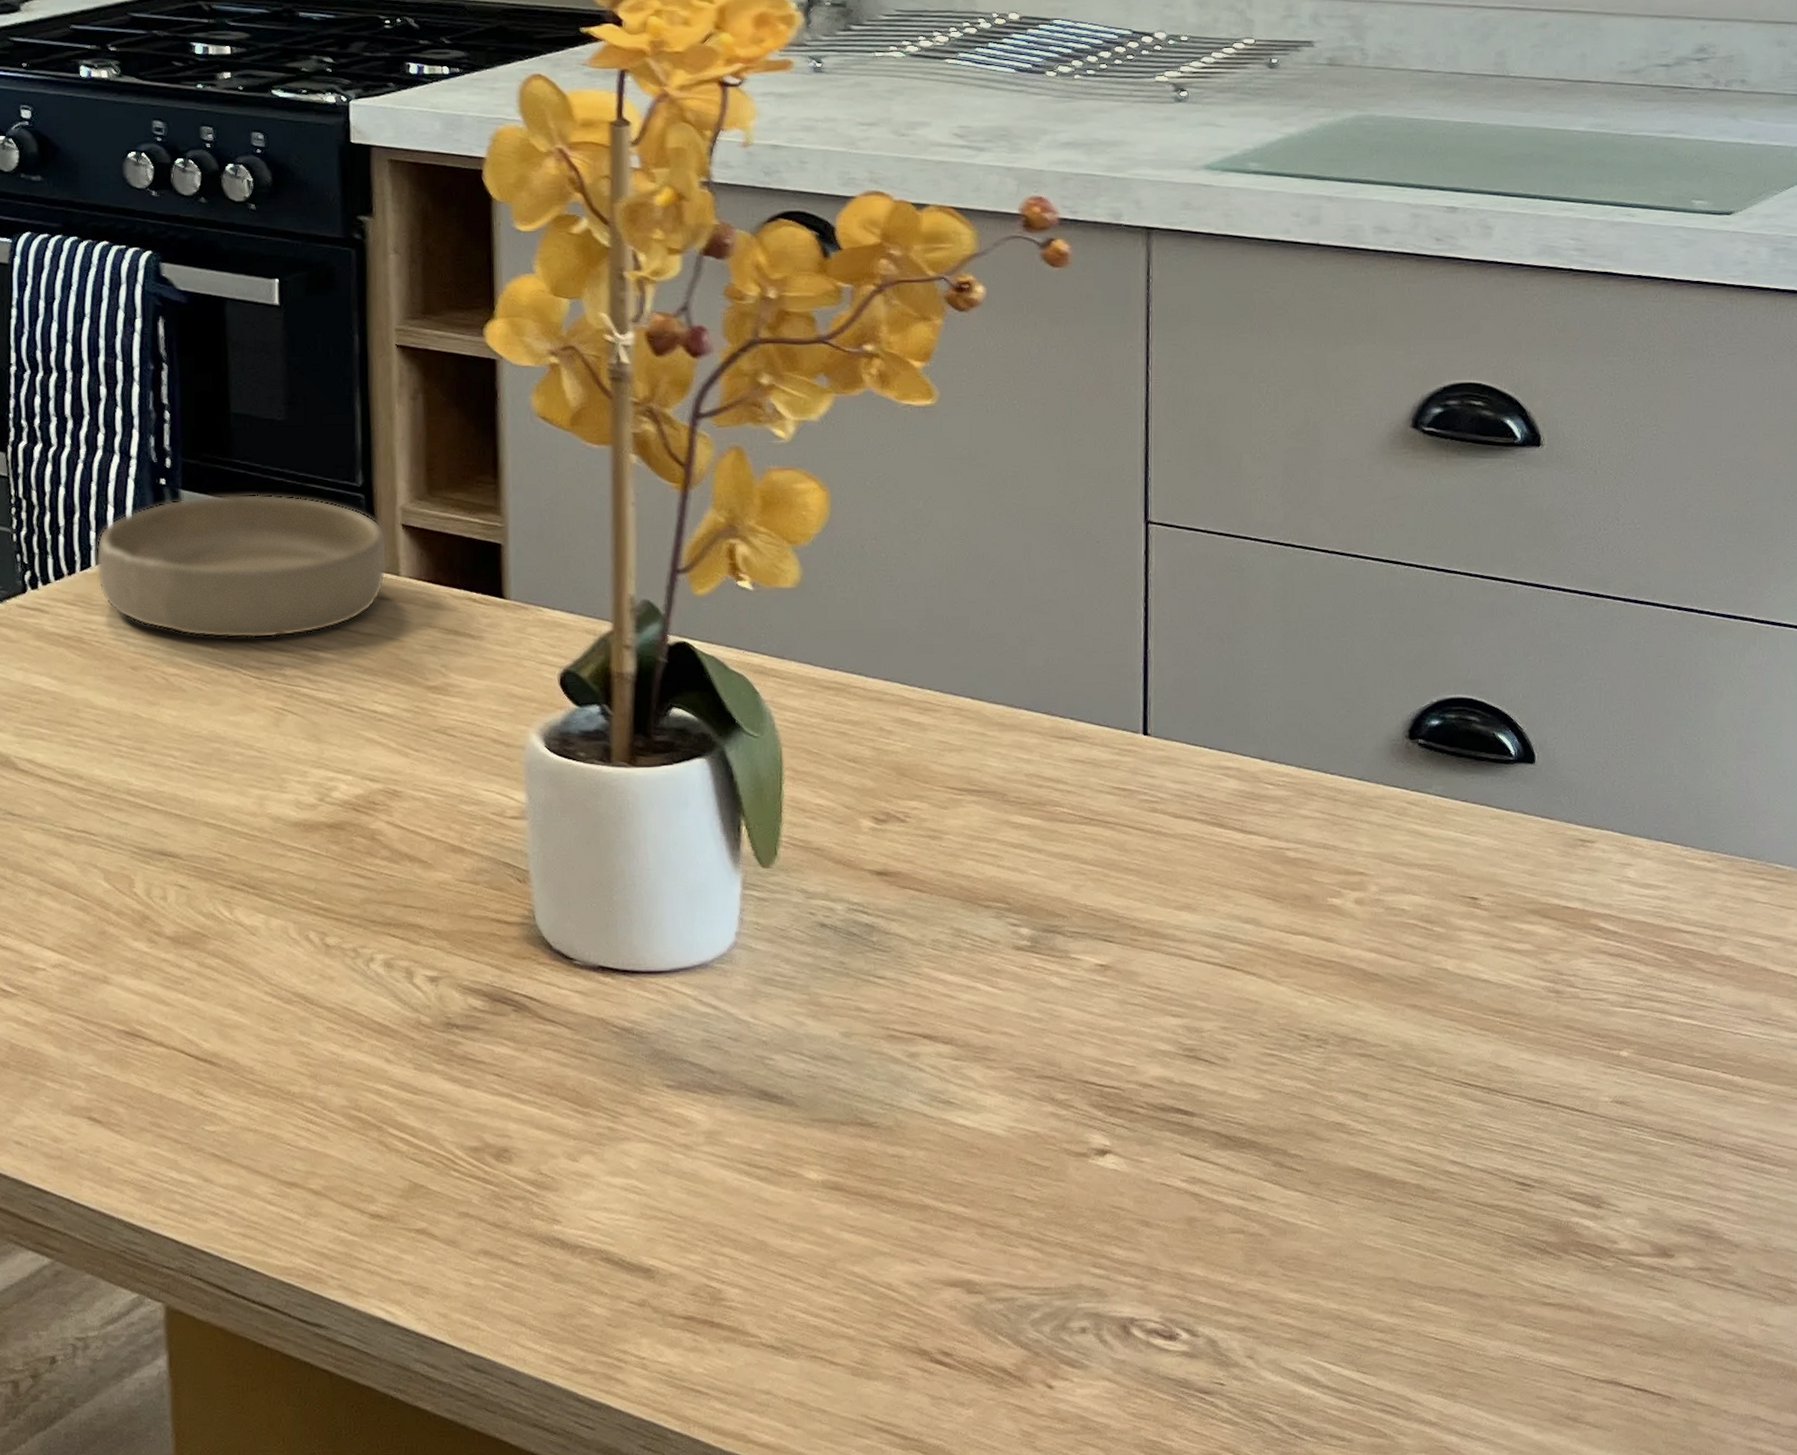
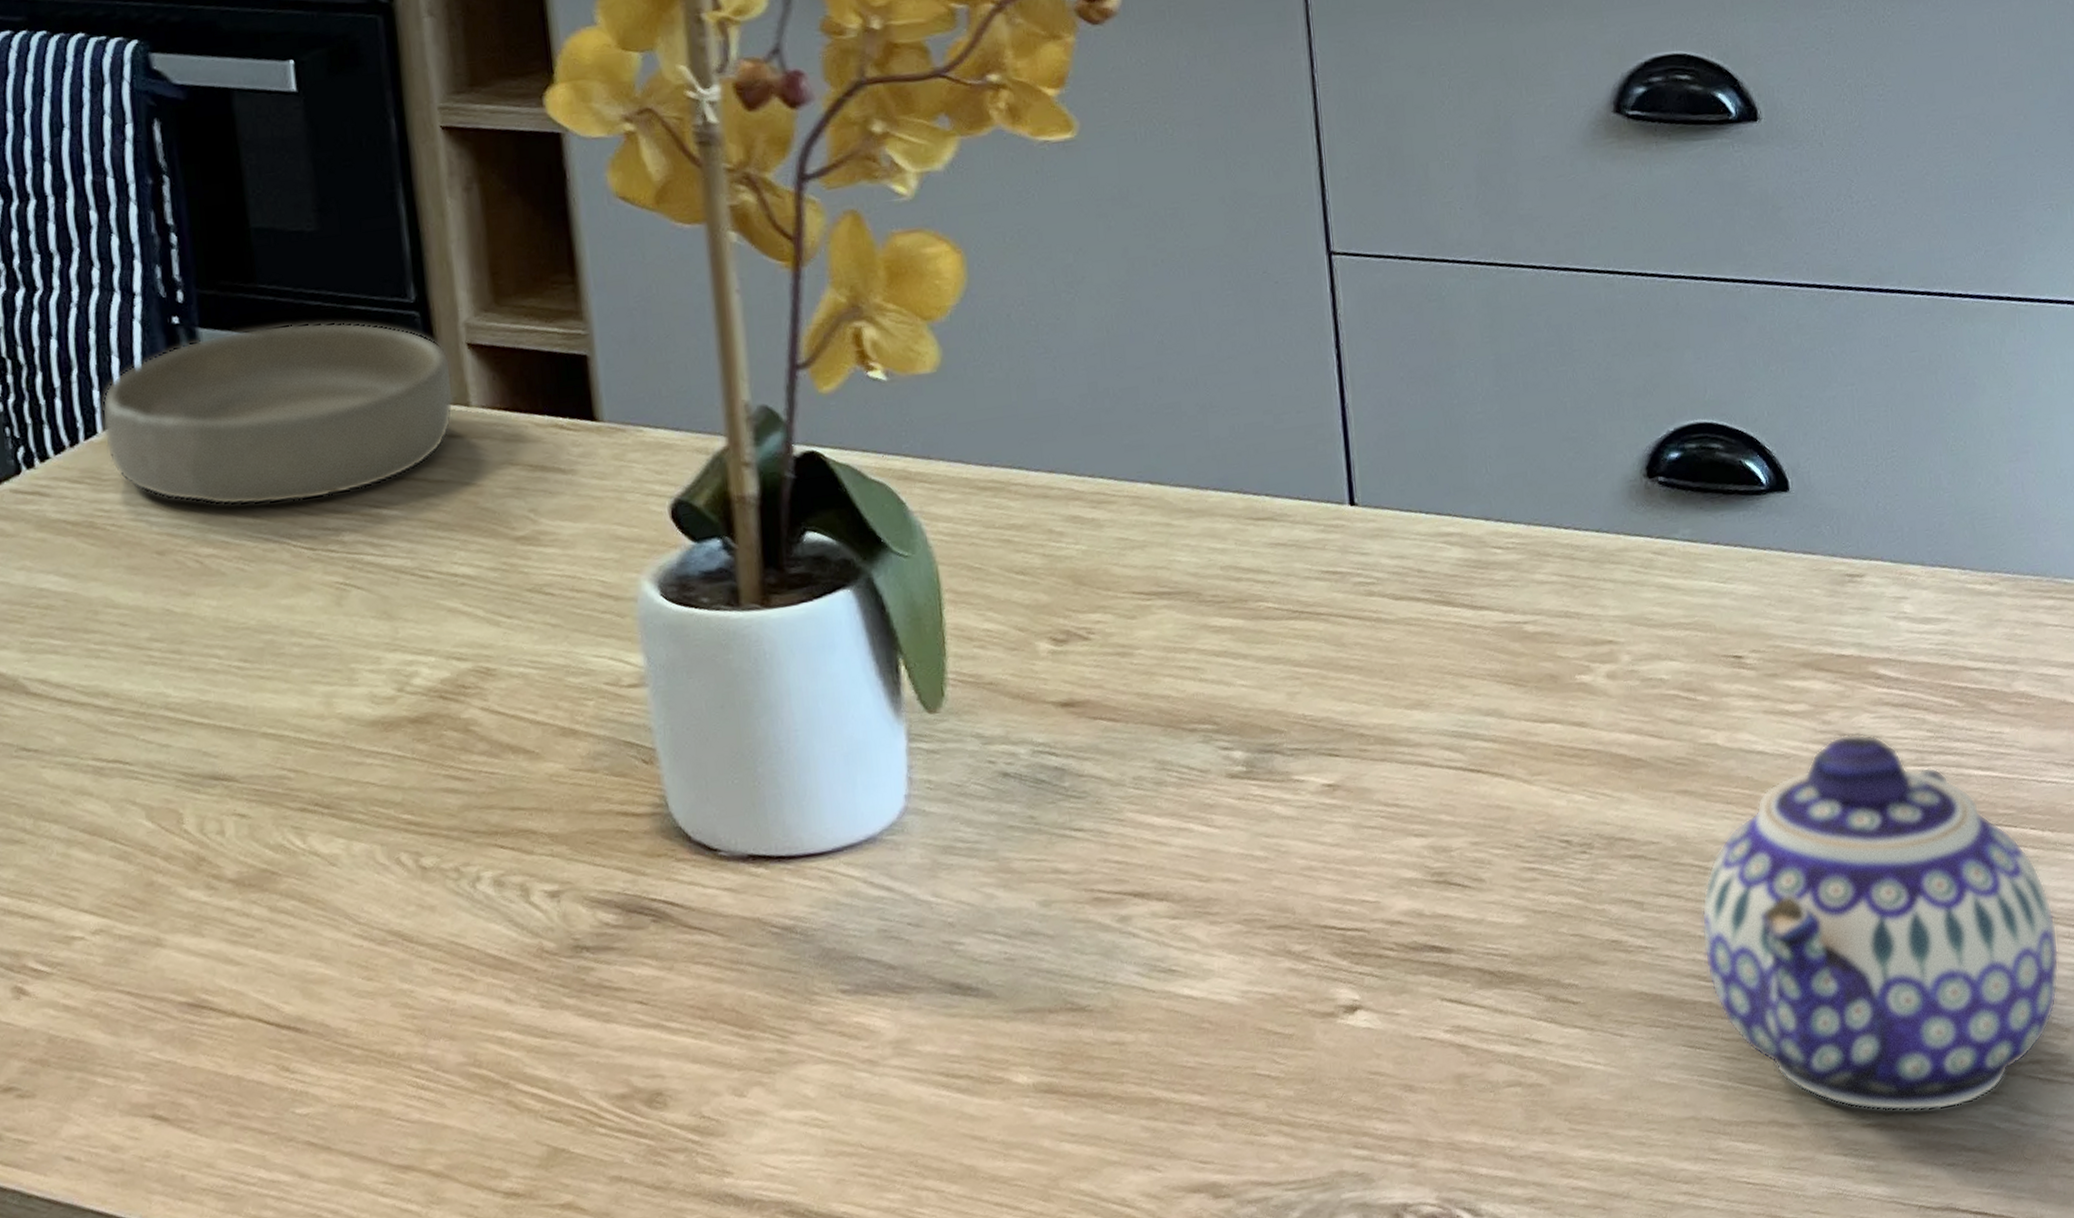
teapot: none [1416,974,1737,1299] -> present [1701,733,2059,1112]

